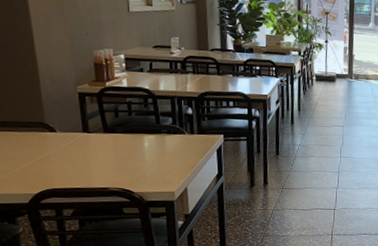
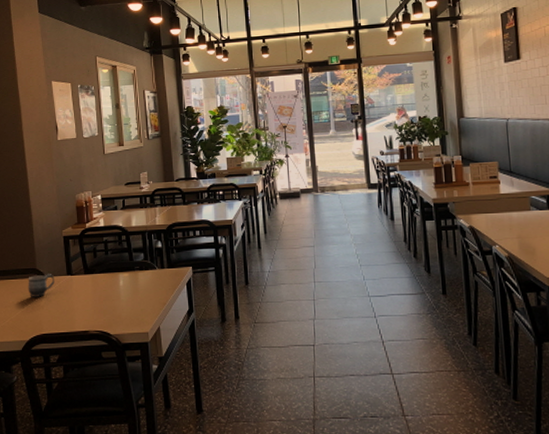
mug: none [34,129,68,152] -> present [28,274,55,297]

